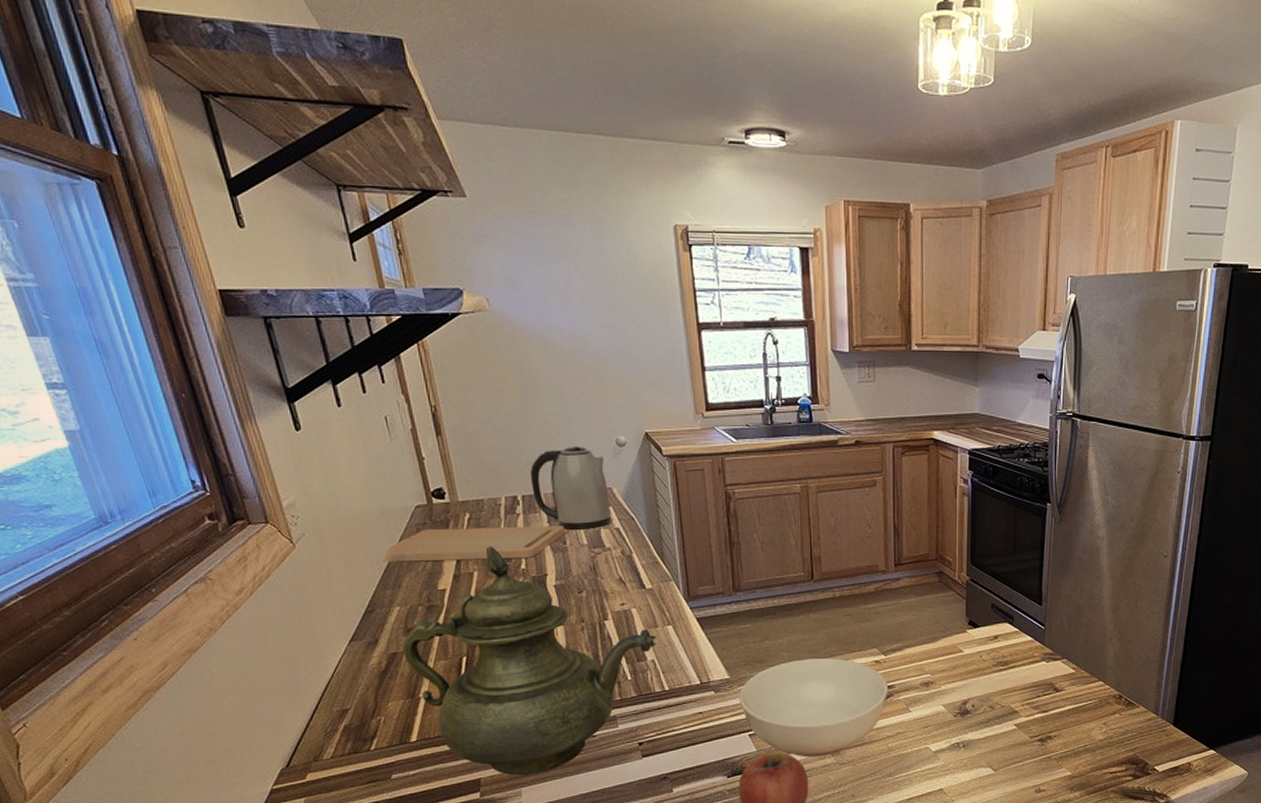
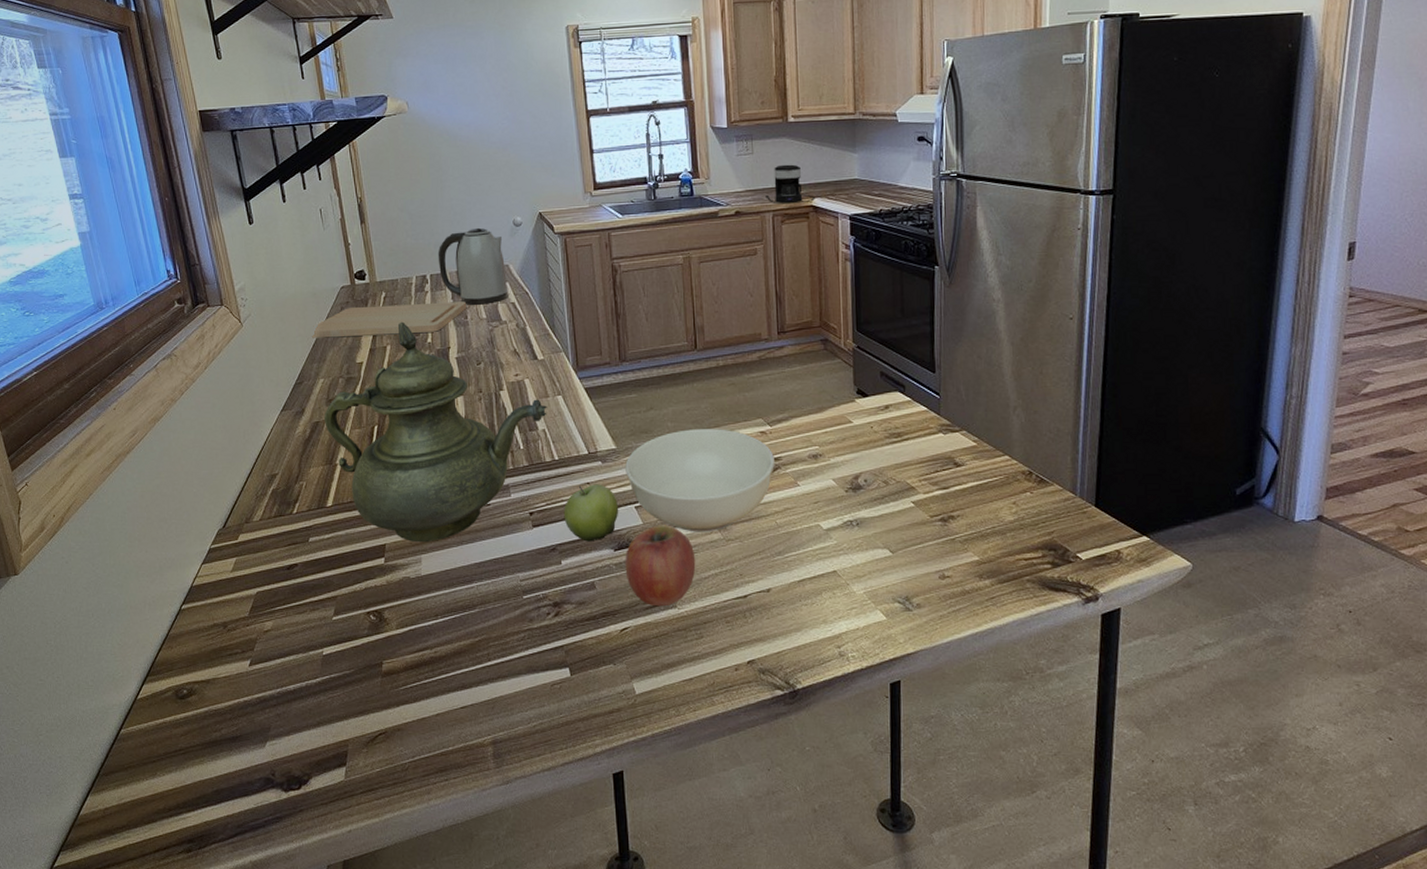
fruit: none [675,713,733,770] -> present [563,484,619,542]
coffee maker: none [886,394,936,436] -> present [765,164,815,204]

